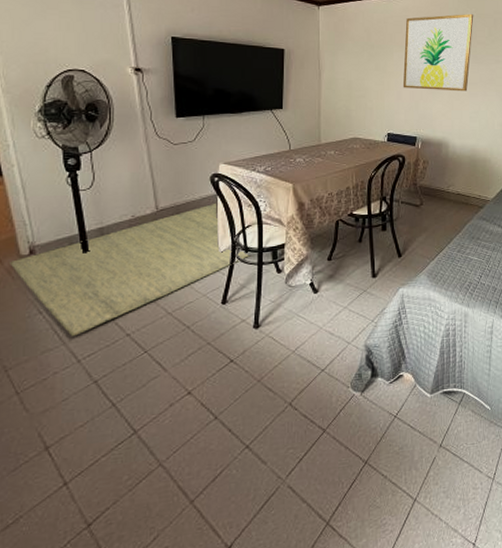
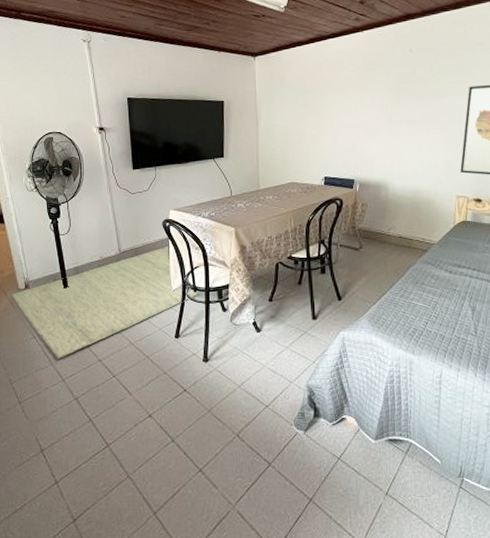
wall art: present [402,14,474,92] -> none [338,49,413,131]

